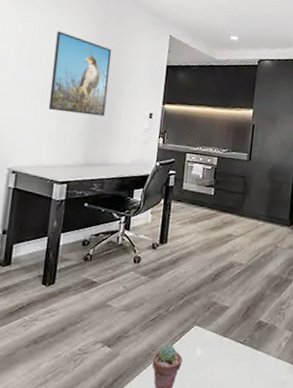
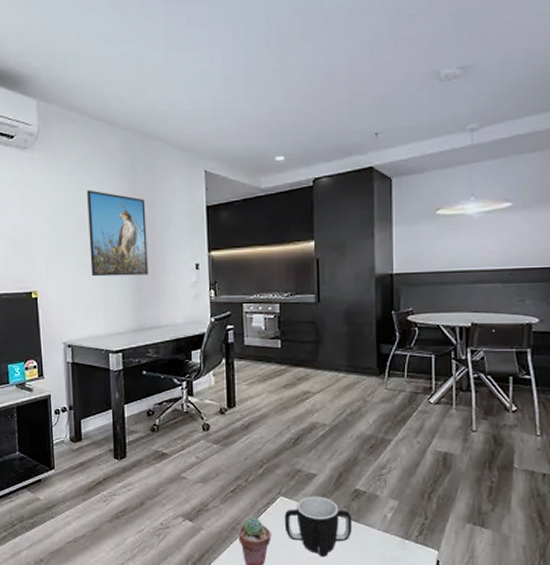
mug: none [195,326,253,381] -> present [284,496,353,557]

